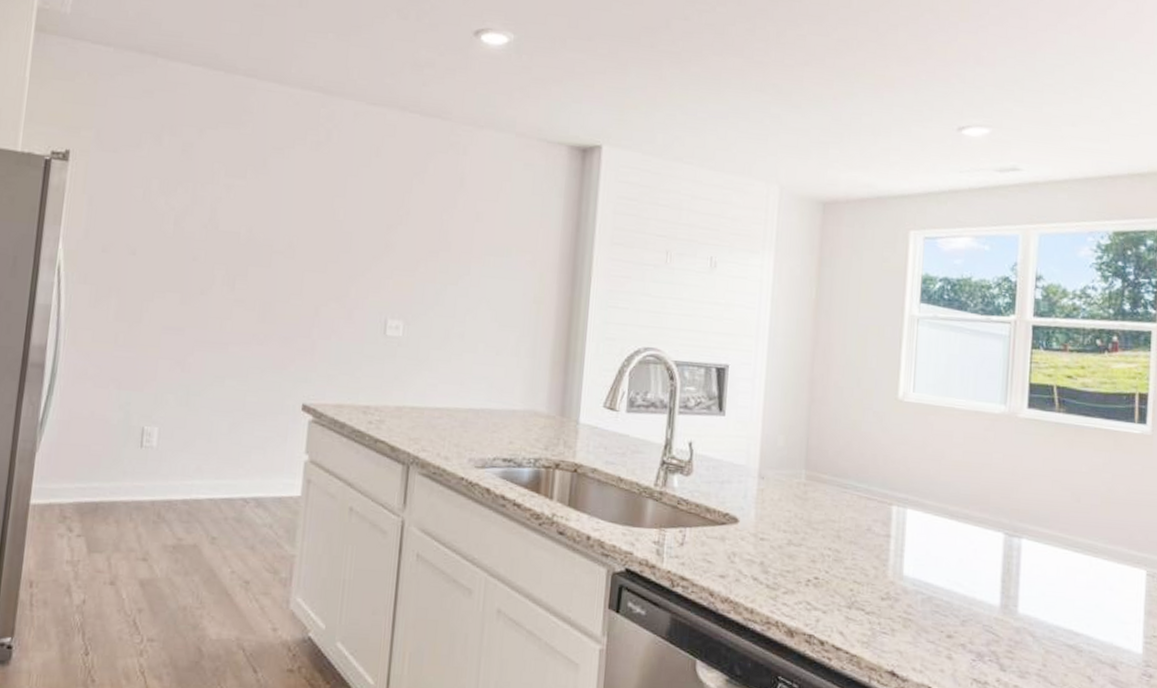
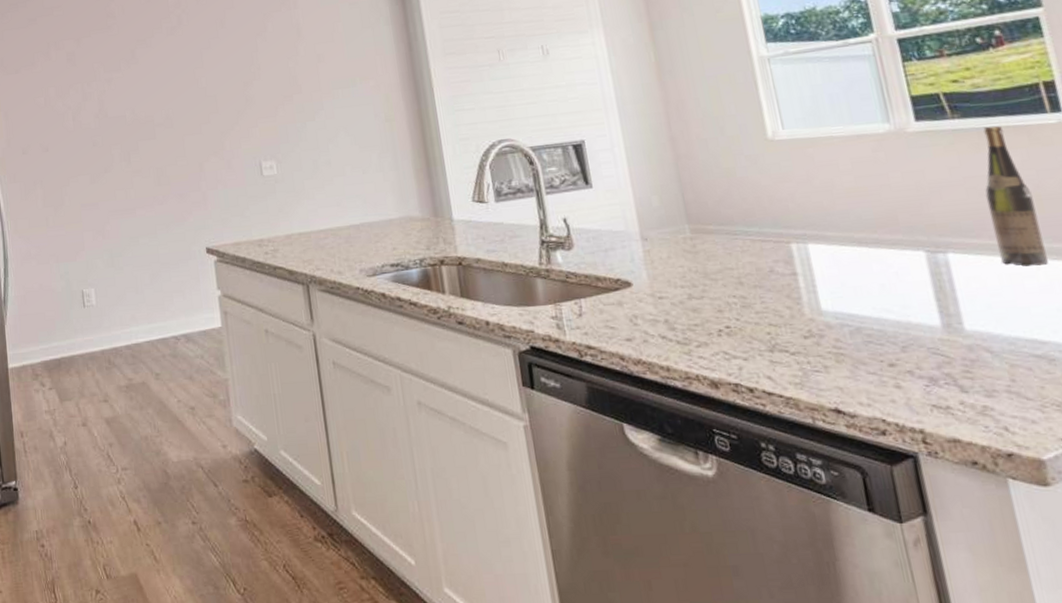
wine bottle: none [1063,425,1103,563] -> present [983,125,1048,266]

